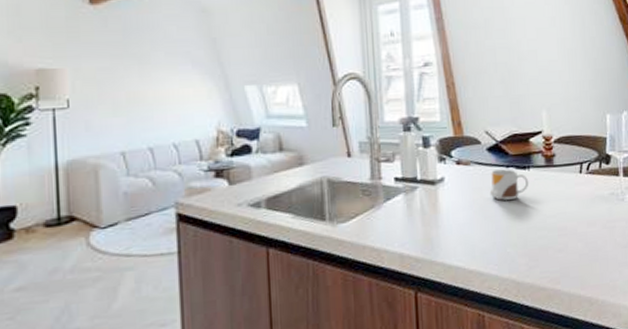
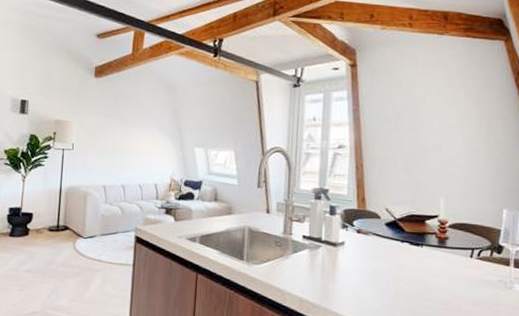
mug: present [489,169,529,201] -> none [383,242,421,270]

